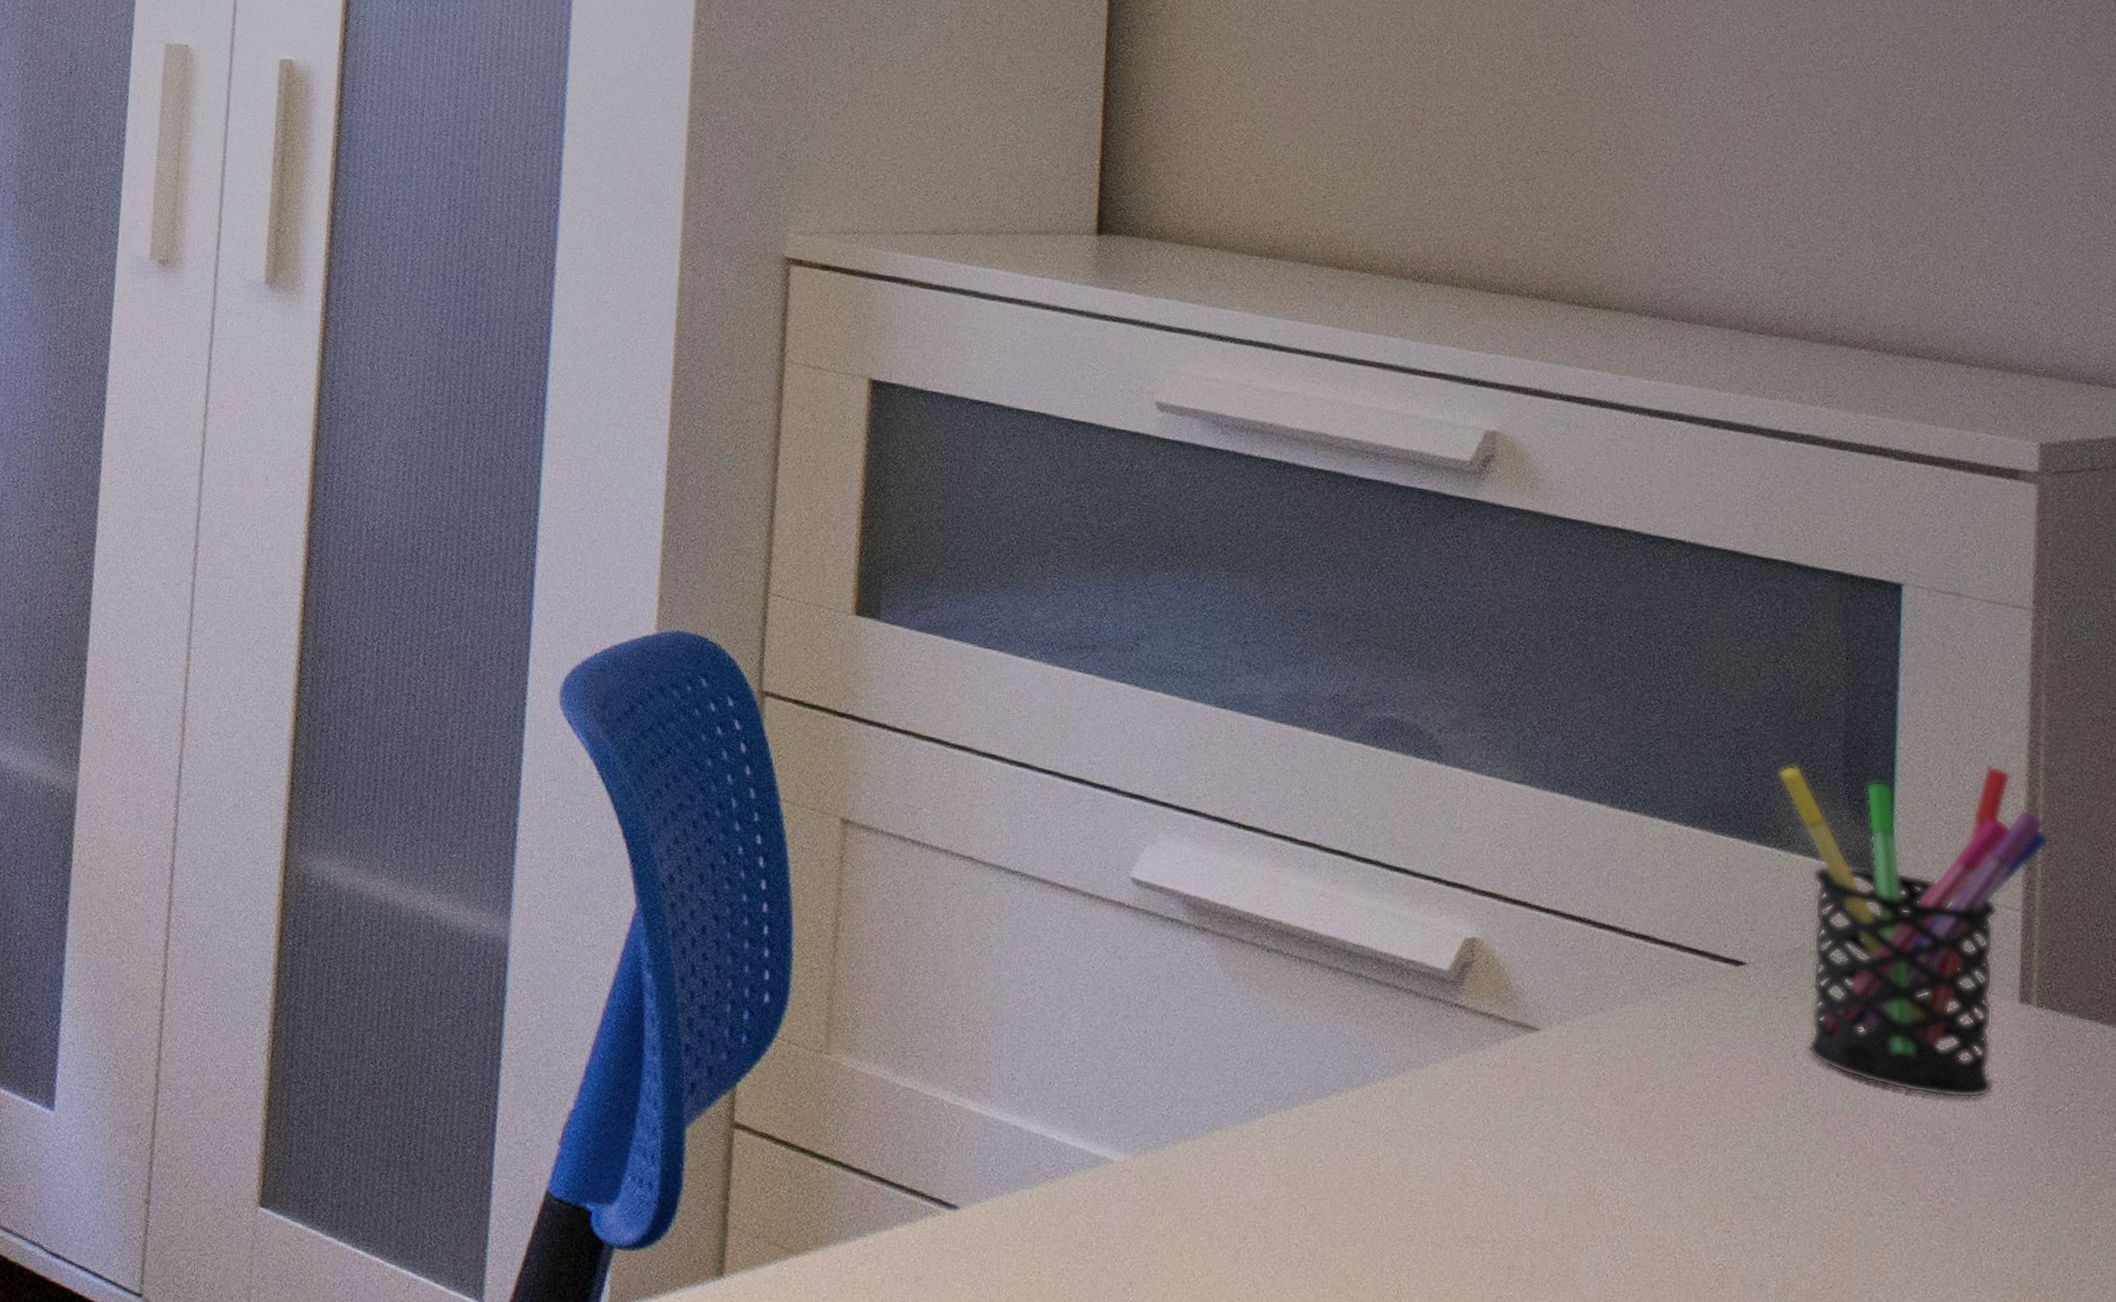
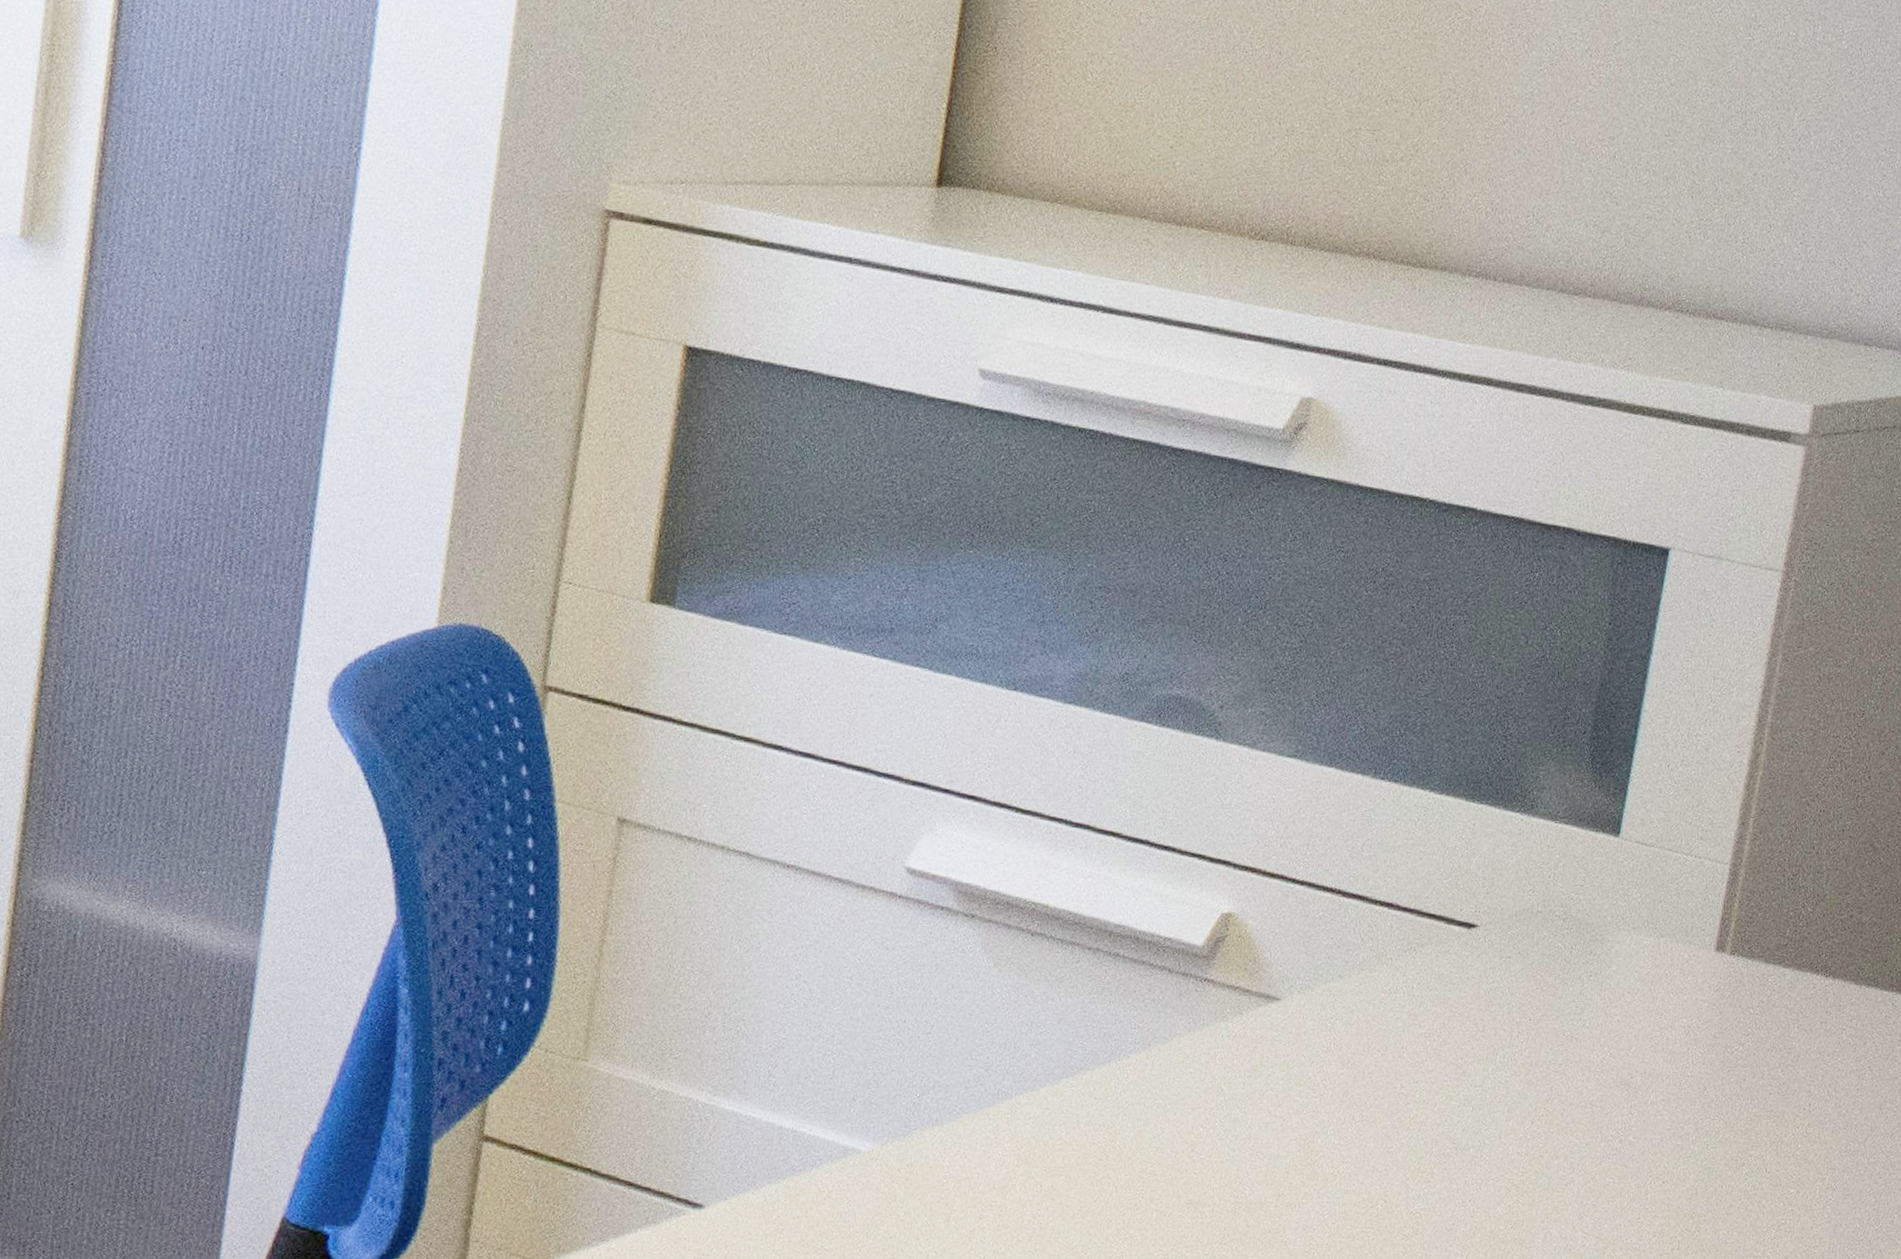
pen holder: present [1778,765,2050,1099] -> none [1522,725,1765,1045]

